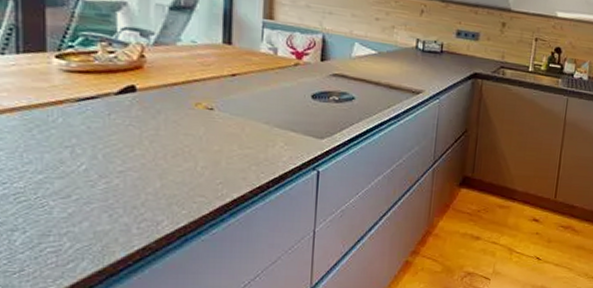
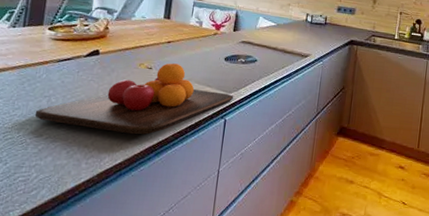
chopping board: none [55,102,328,192] -> present [34,63,234,135]

